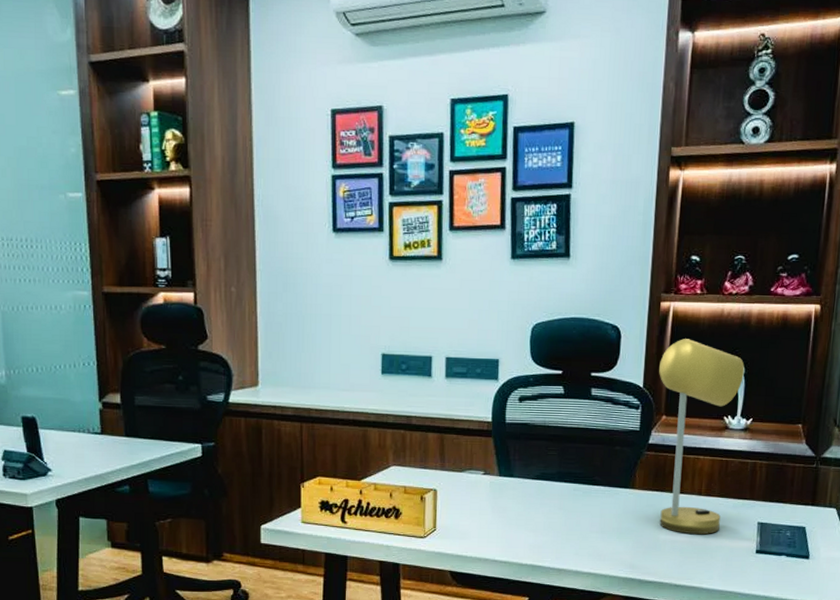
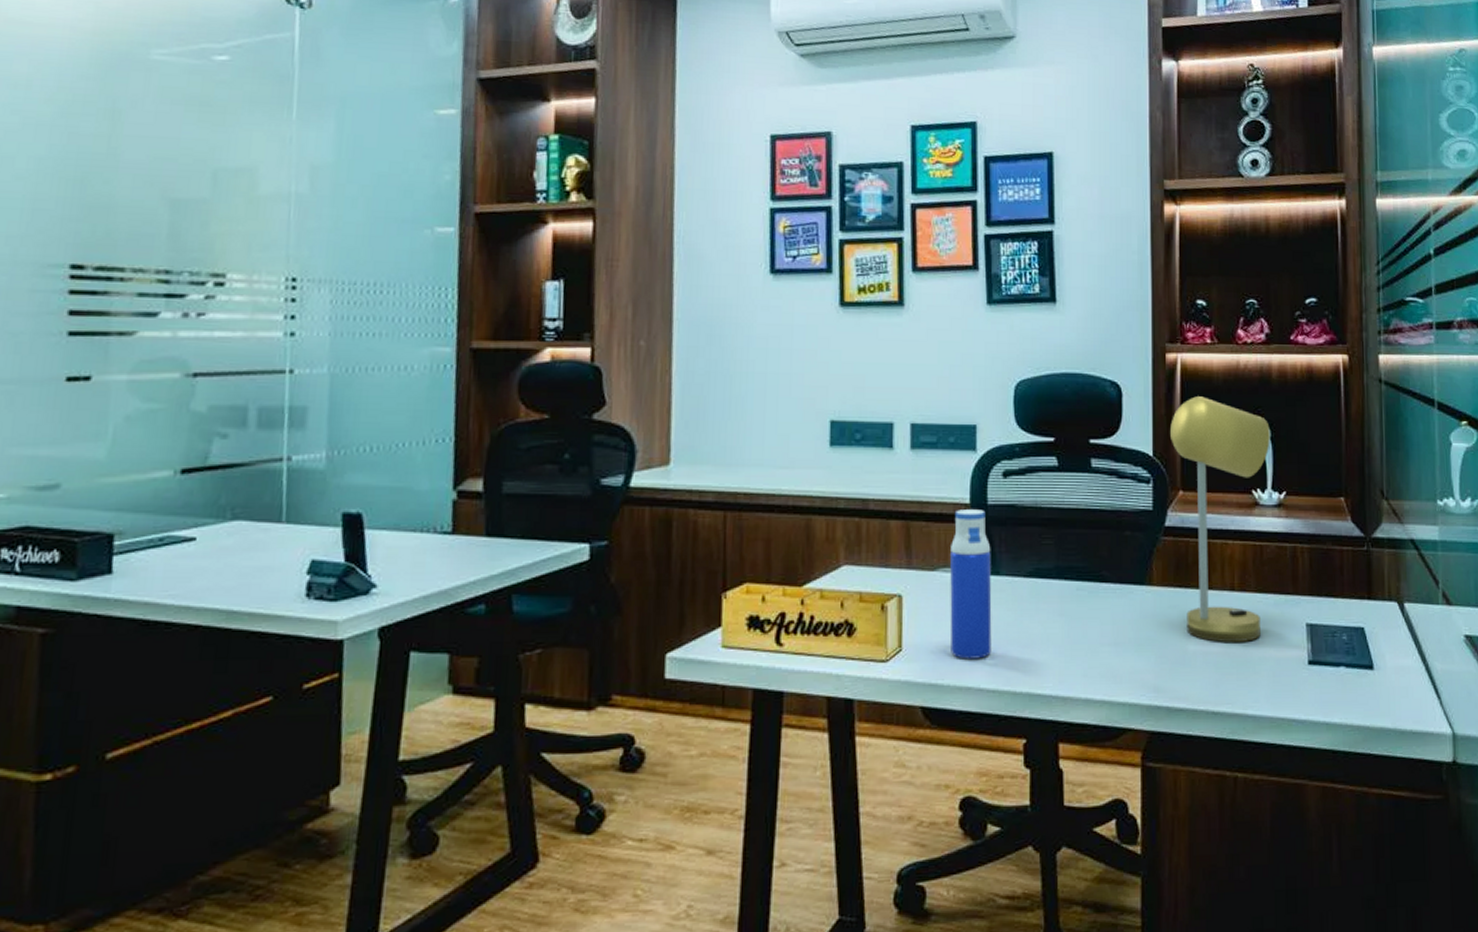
water bottle: none [473,426,507,539] -> present [950,510,992,659]

